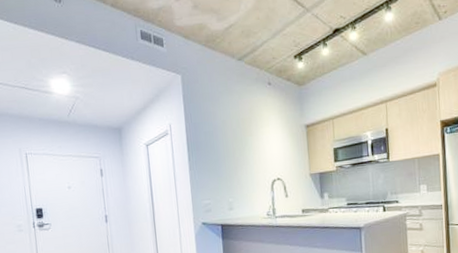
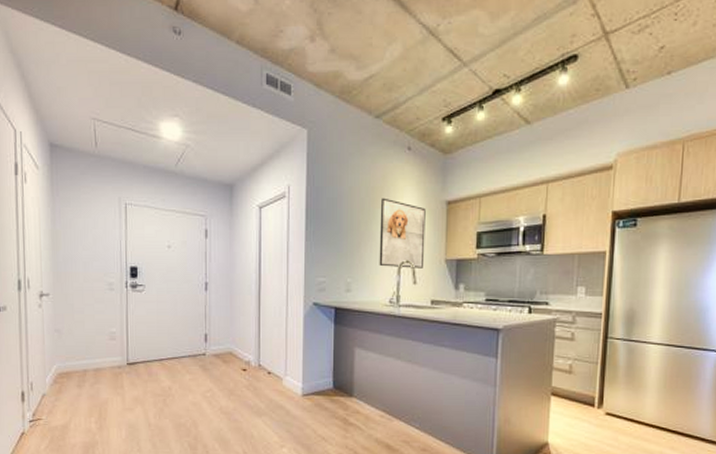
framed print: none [251,127,293,186] -> present [379,198,426,269]

